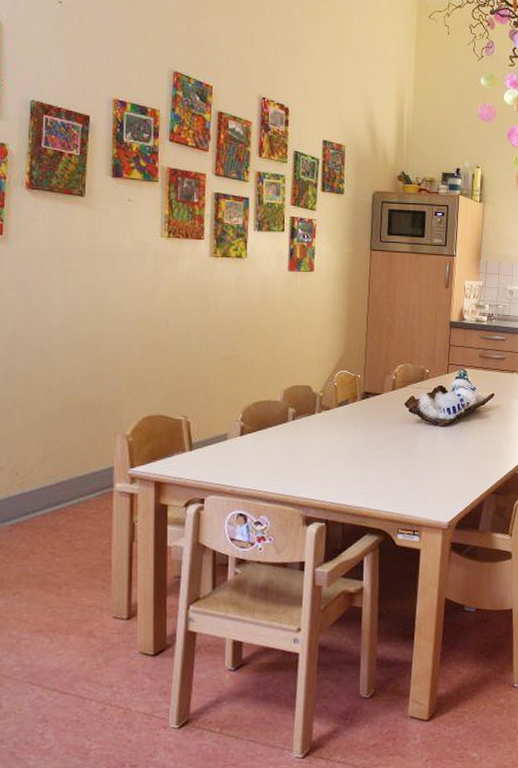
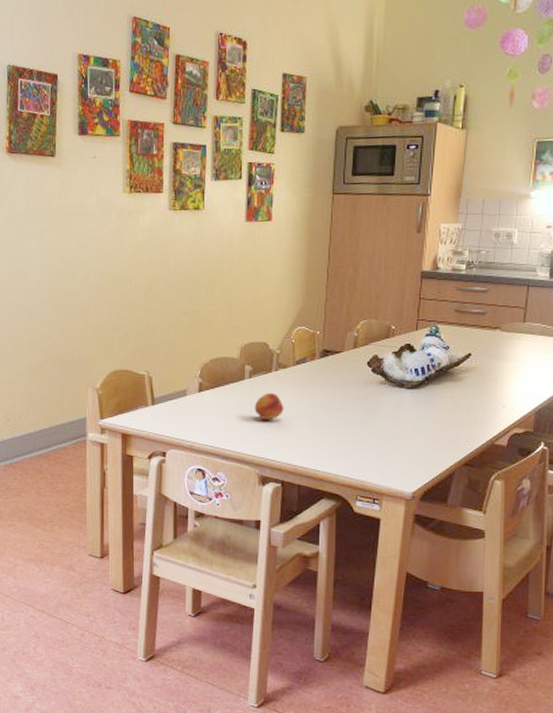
fruit: none [298,433,327,461] -> present [254,392,284,420]

